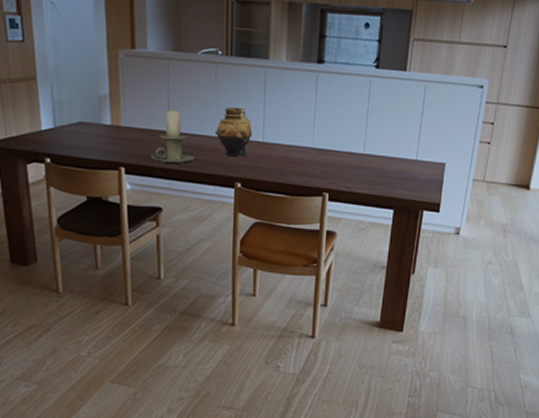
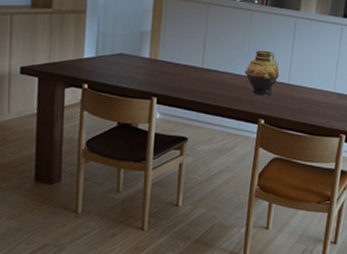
candle holder: present [150,109,197,163] -> none [182,48,226,98]

